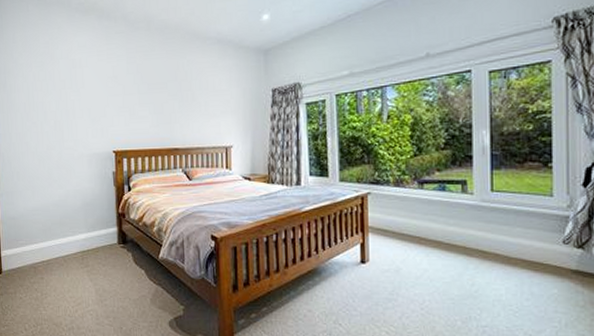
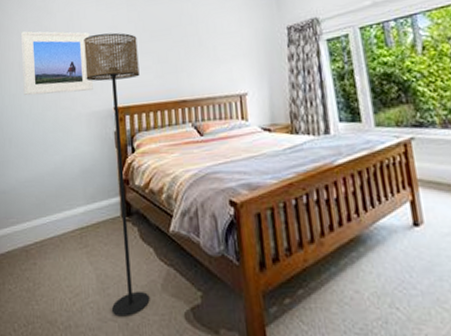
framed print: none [26,75,94,135] -> present [21,31,93,96]
floor lamp: none [85,82,141,322] -> present [84,32,150,317]

